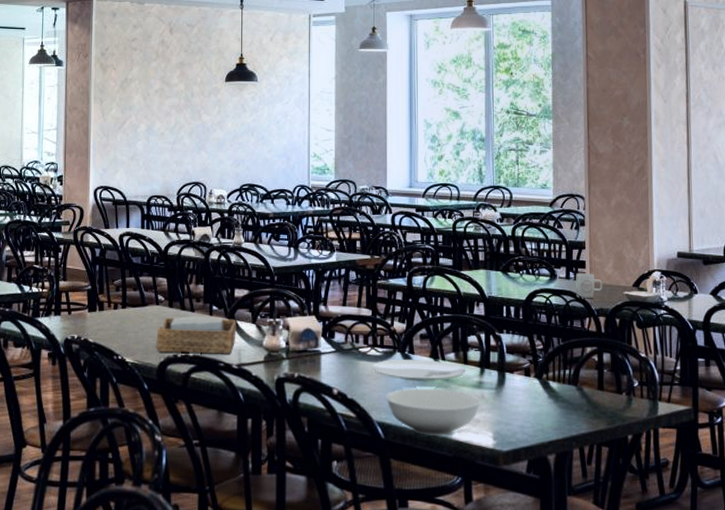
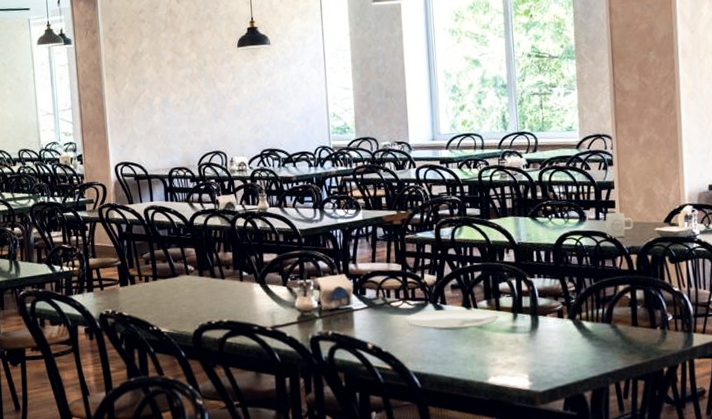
napkin holder: present [156,316,236,354] -> none [189,282,268,320]
bowl: present [386,387,481,435] -> none [421,335,515,382]

